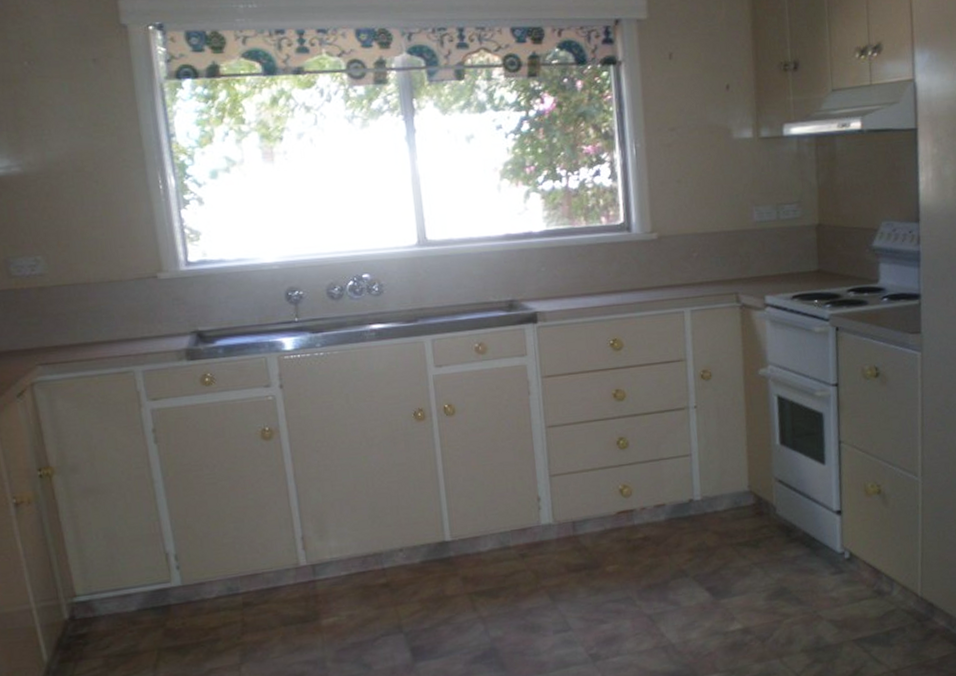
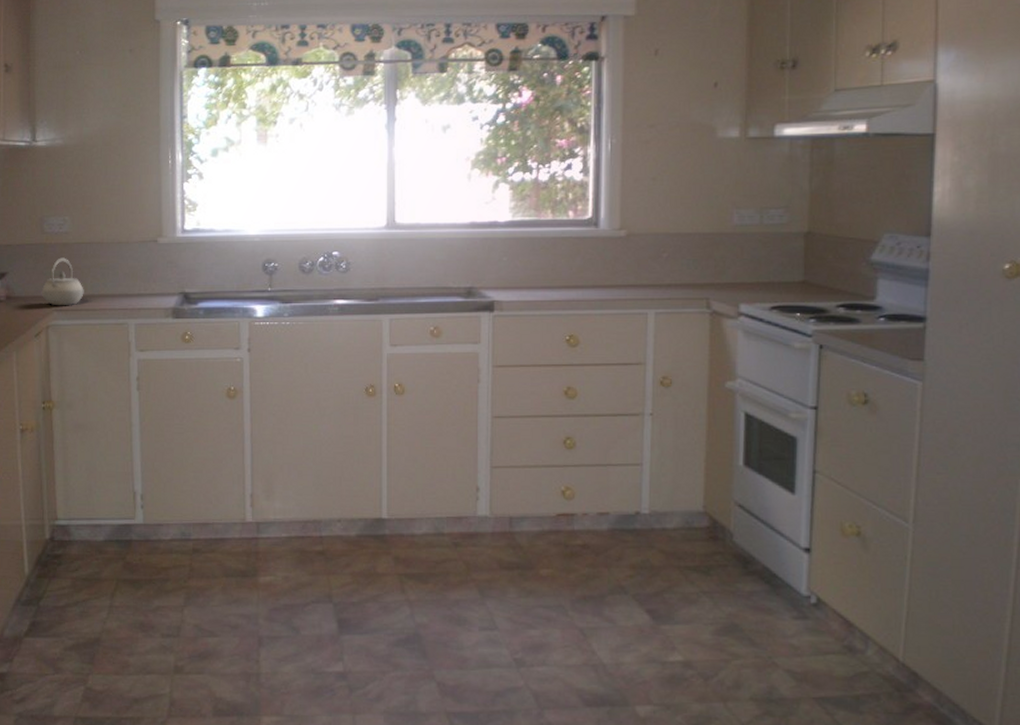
kettle: none [17,303,74,359] -> present [41,257,84,306]

